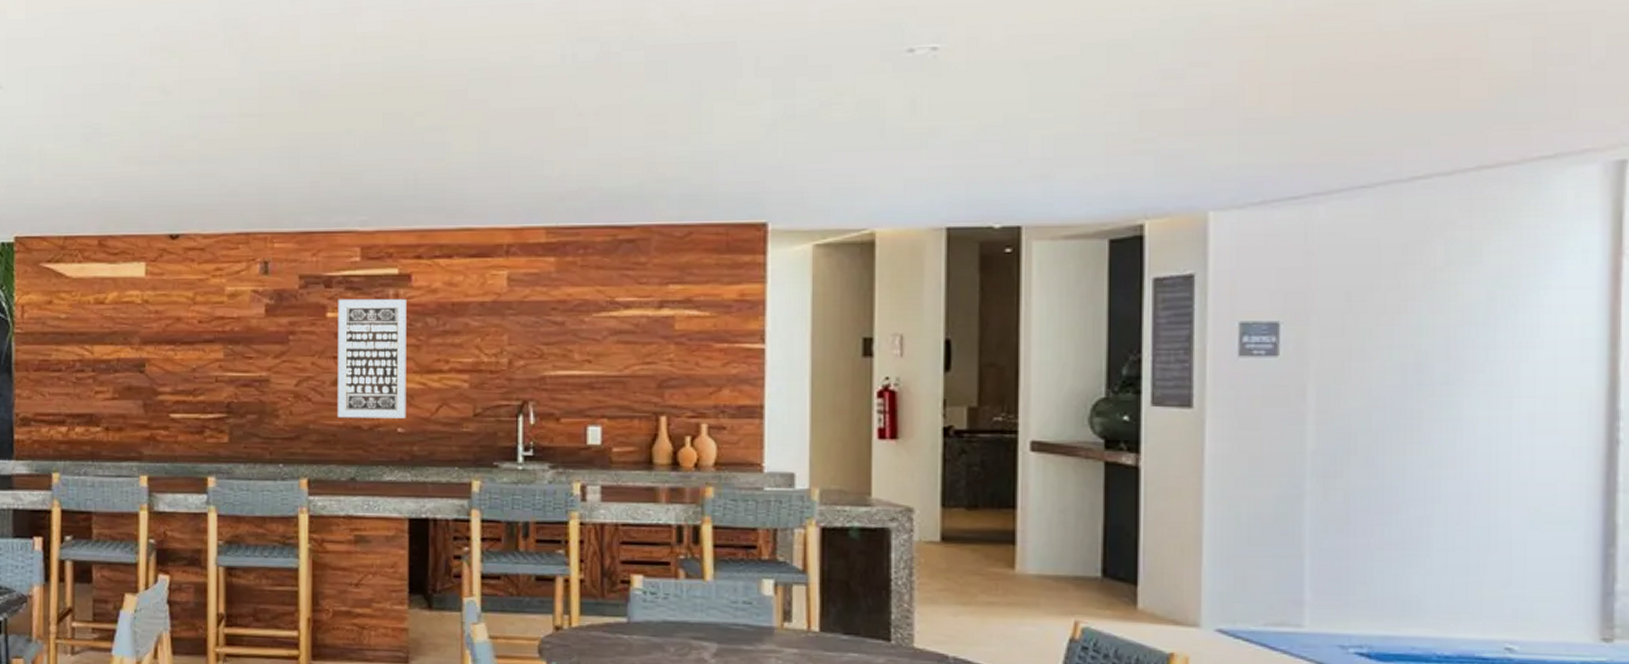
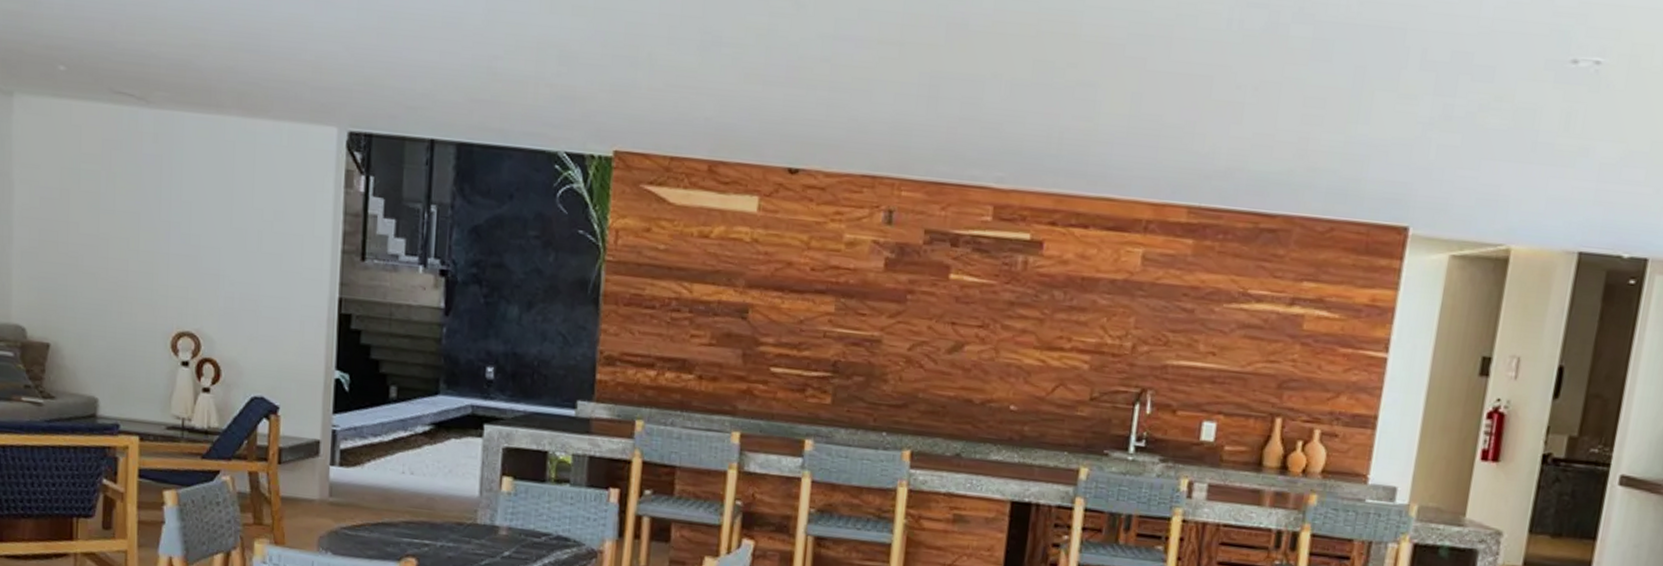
wall art: present [337,298,407,419] -> none [949,260,1036,396]

